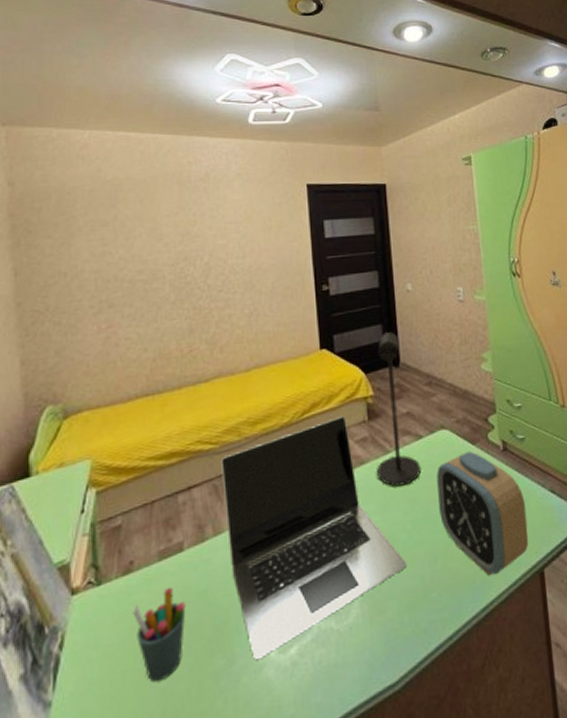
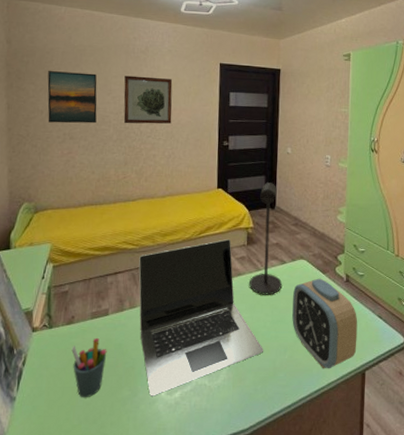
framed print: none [71,214,145,288] -> present [47,71,97,124]
wall art: none [180,211,250,278] -> present [123,75,173,124]

